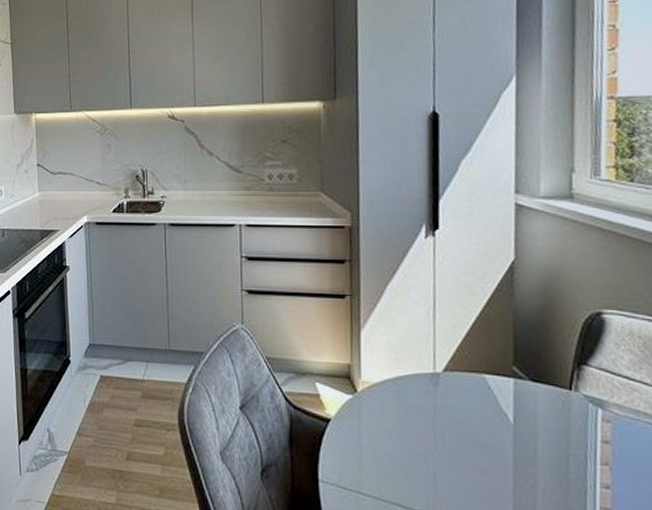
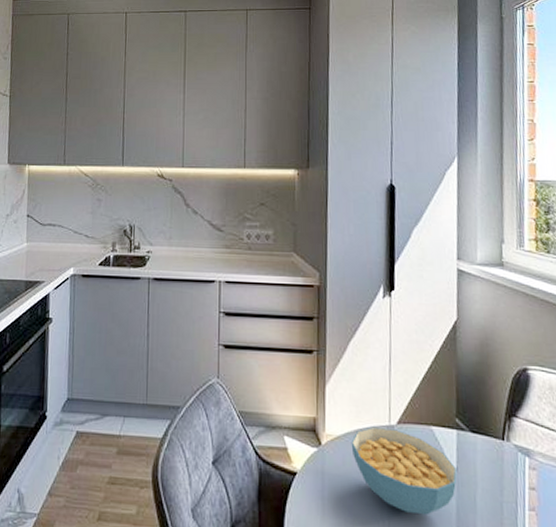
cereal bowl: none [390,374,514,466] -> present [351,426,457,515]

